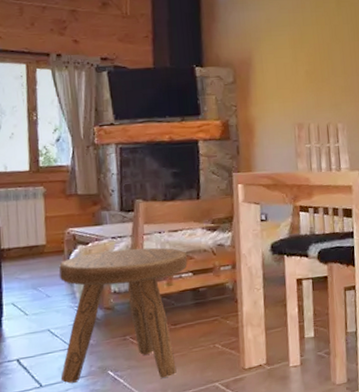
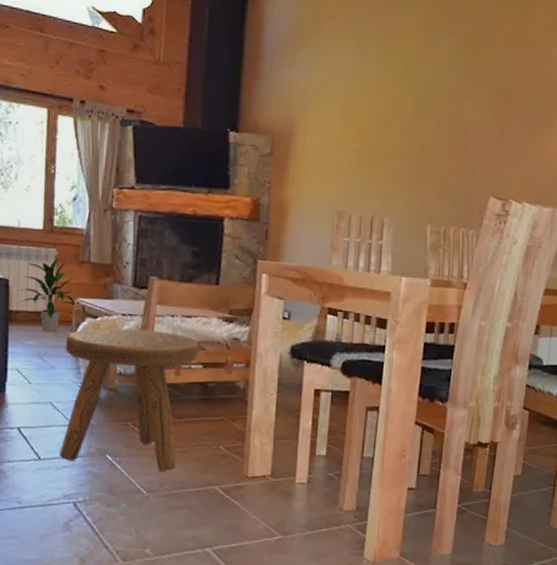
indoor plant: none [10,194,68,264] -> present [19,257,77,332]

